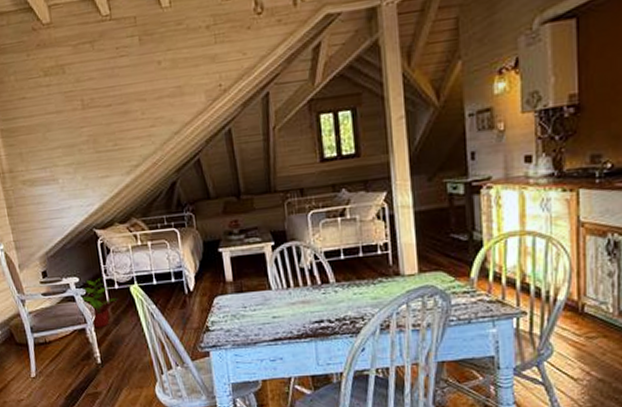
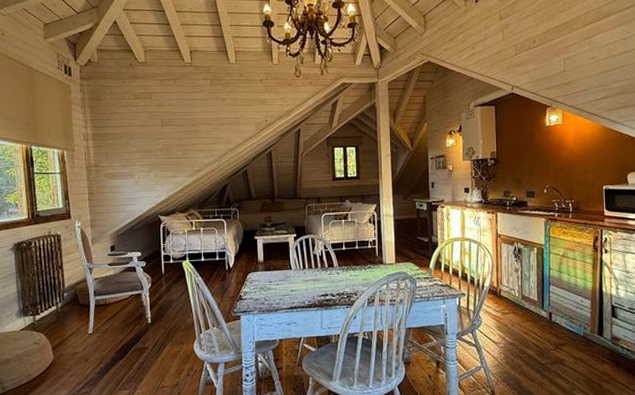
potted plant: present [81,278,119,329] -> none [141,254,172,294]

